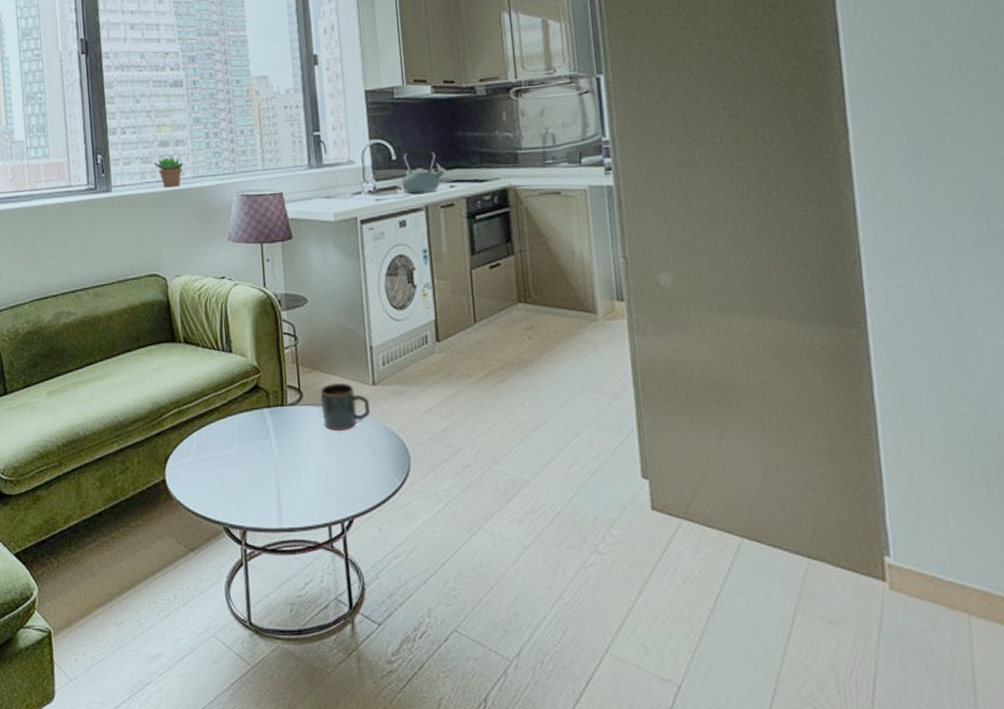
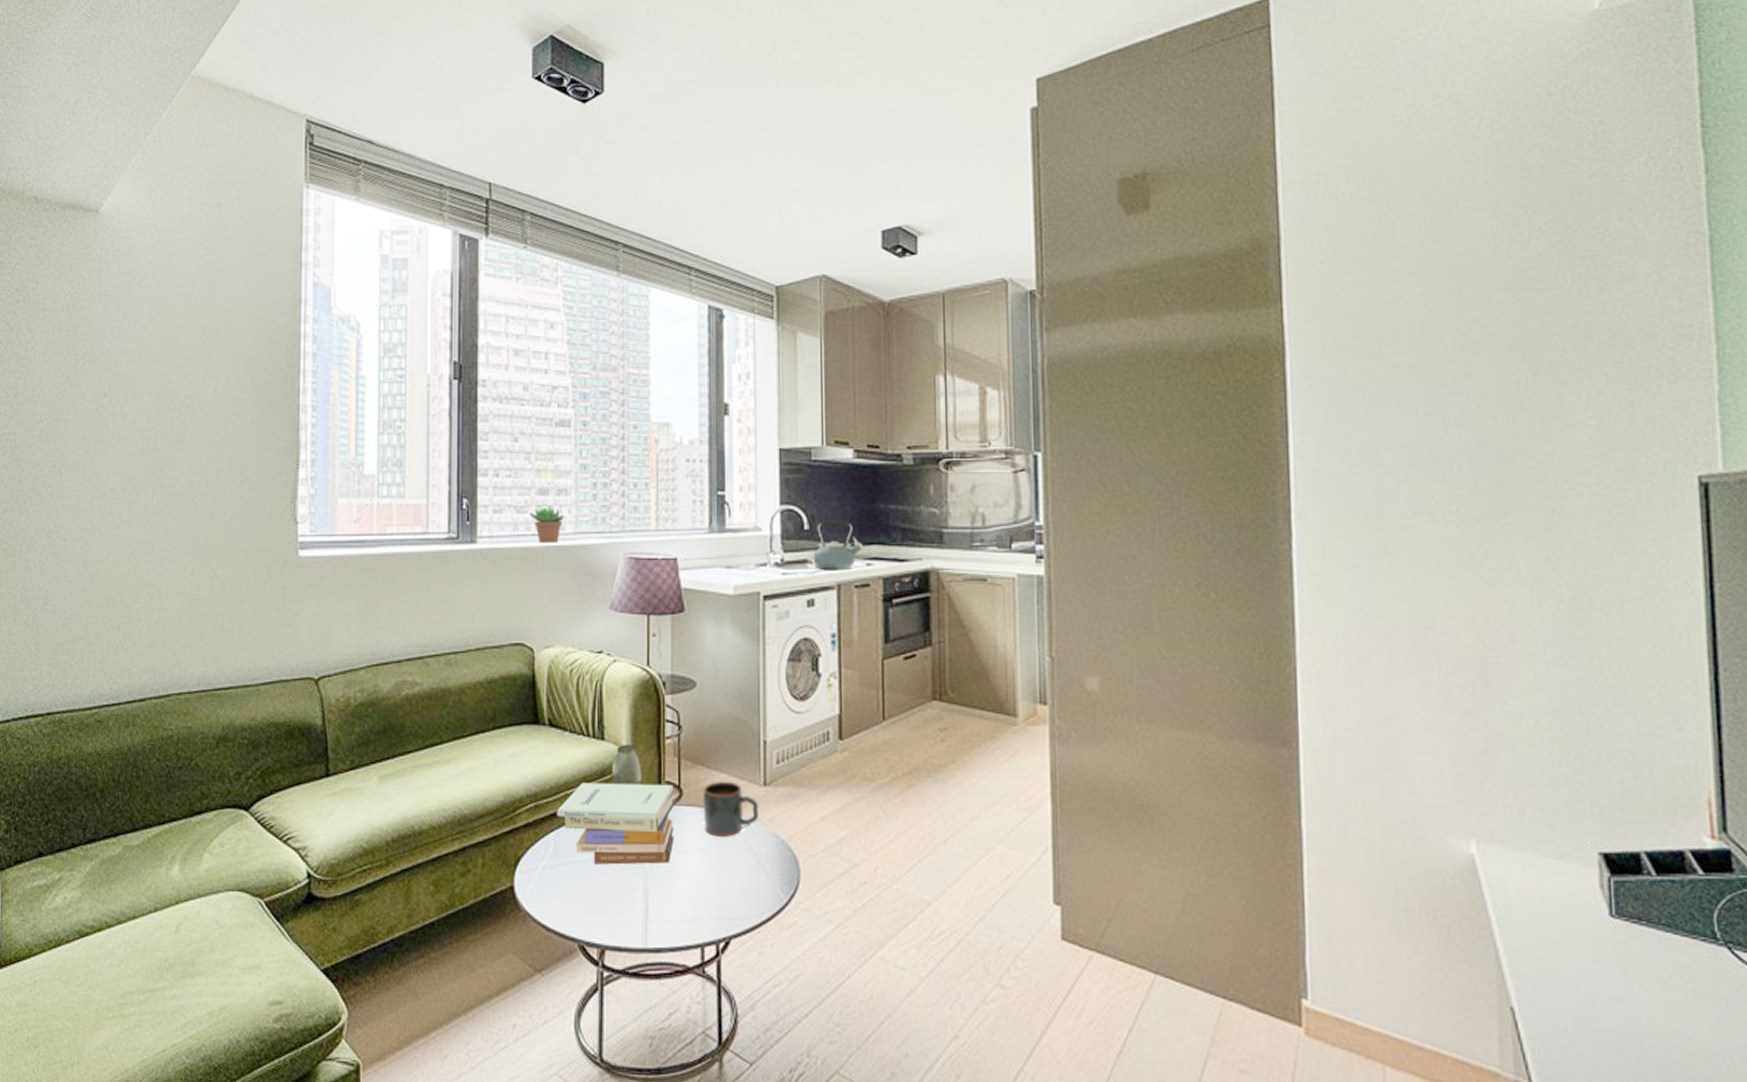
books: none [196,388,298,459] -> present [556,782,674,865]
vase: none [240,356,267,390] -> present [611,745,642,785]

